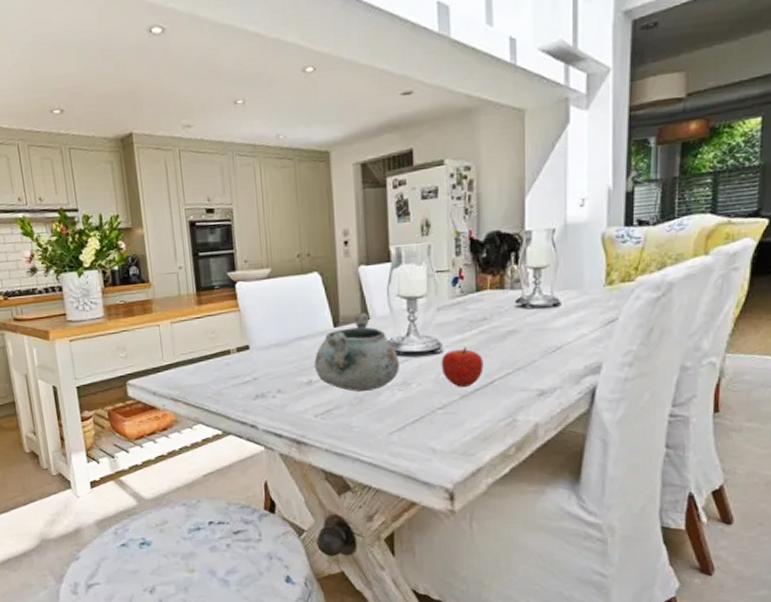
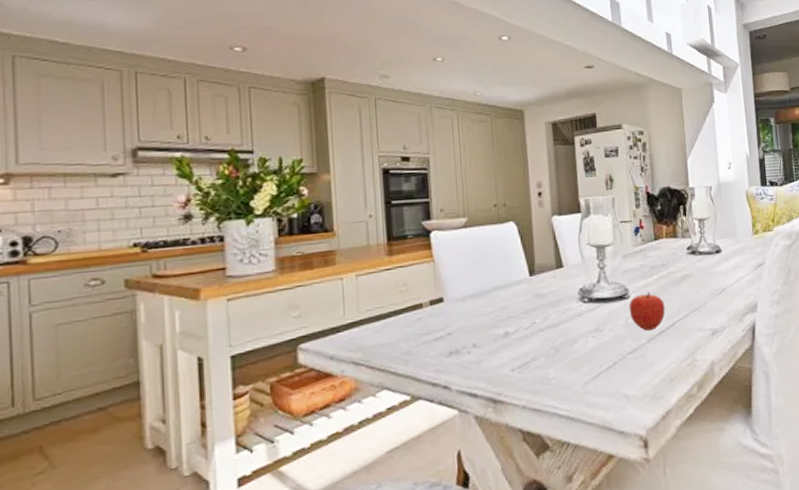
decorative bowl: present [314,312,399,392] -> none [510,260,592,341]

